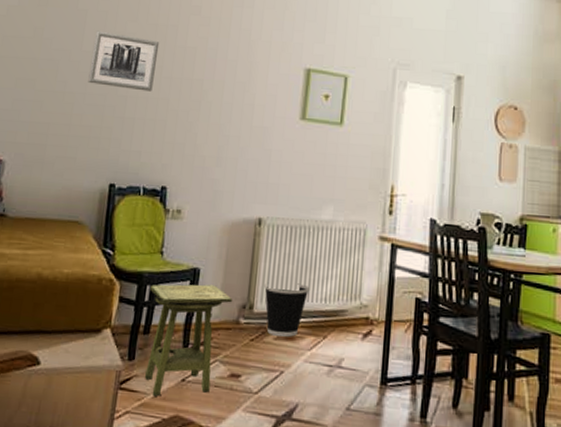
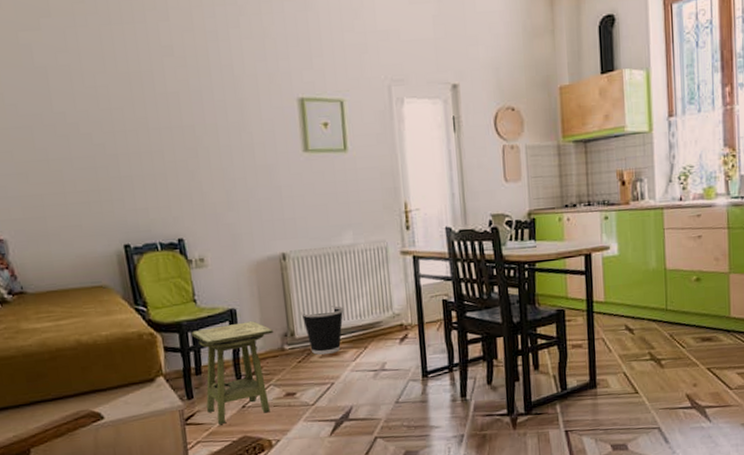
wall art: present [88,30,160,92] -> none [63,88,143,147]

